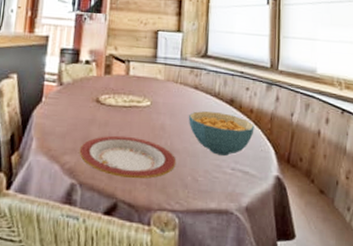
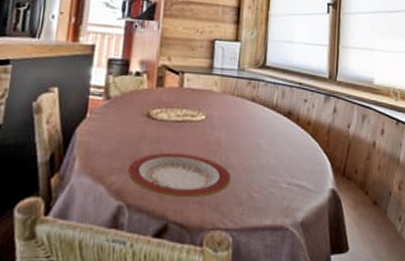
cereal bowl: present [188,111,255,156] -> none [244,124,312,170]

